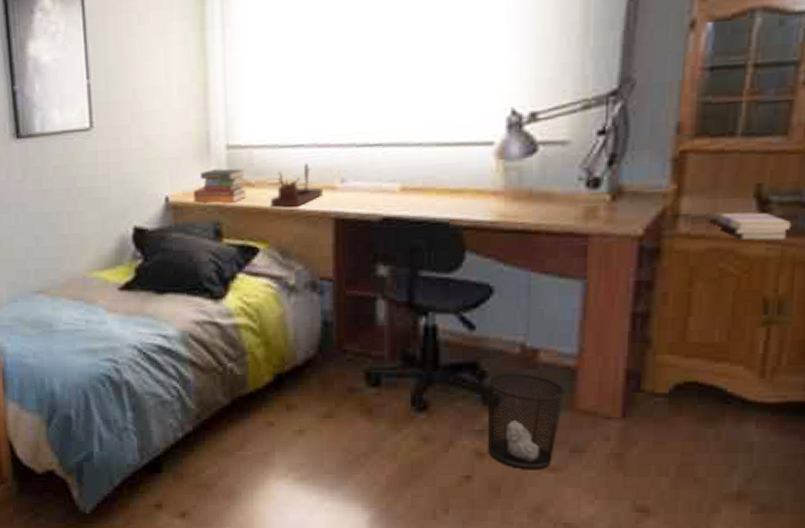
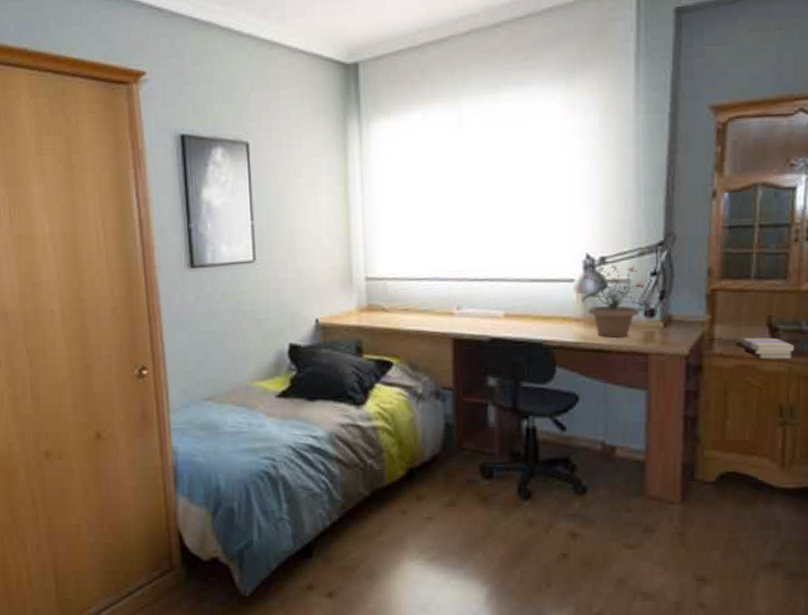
books: present [192,168,246,204] -> none [338,296,382,326]
desk organizer: present [271,163,323,208] -> none [402,293,443,329]
waste bin: present [487,373,567,470] -> none [577,466,638,548]
potted plant: none [503,121,589,215] -> present [581,264,645,338]

